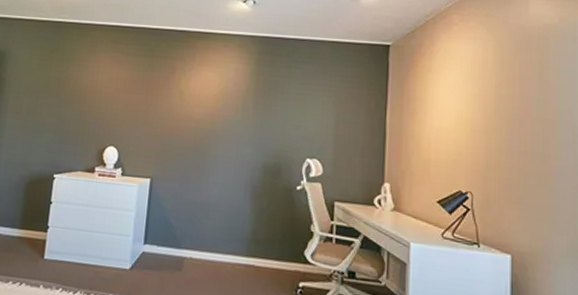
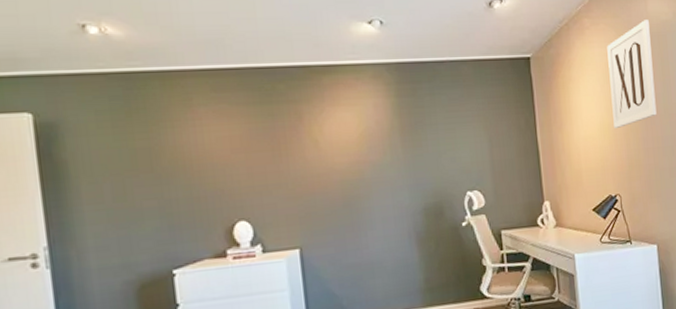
wall art: none [473,22,529,126] -> present [607,20,657,129]

